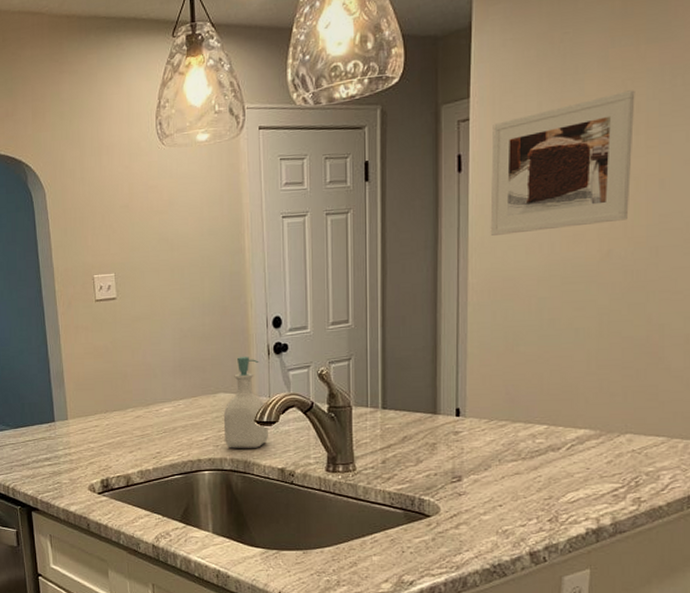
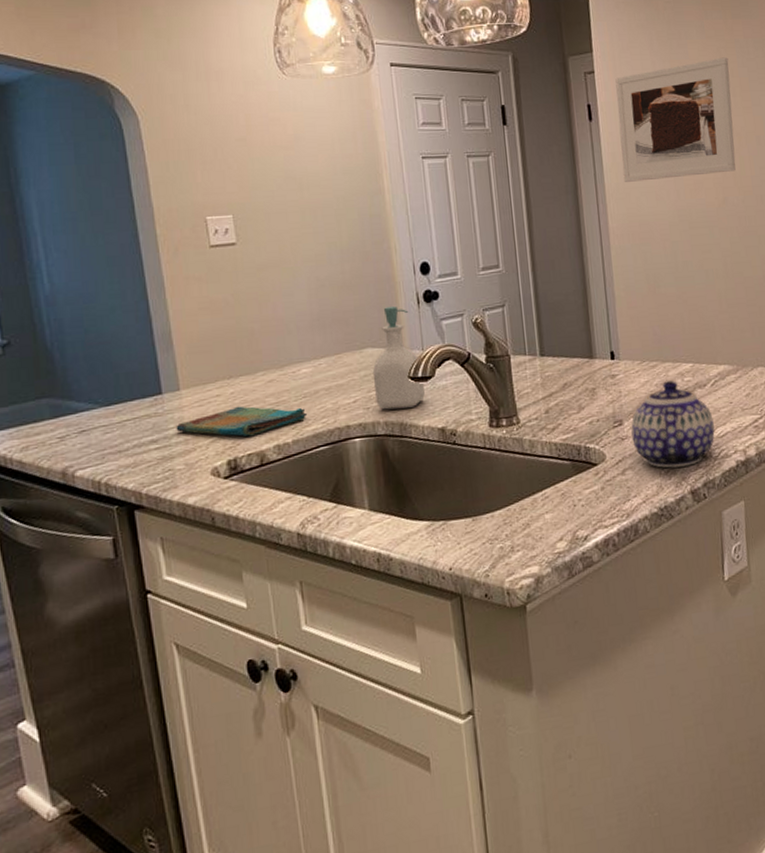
dish towel: none [64,436,166,461] -> present [176,406,308,437]
teapot: none [470,441,564,528] -> present [631,380,715,468]

